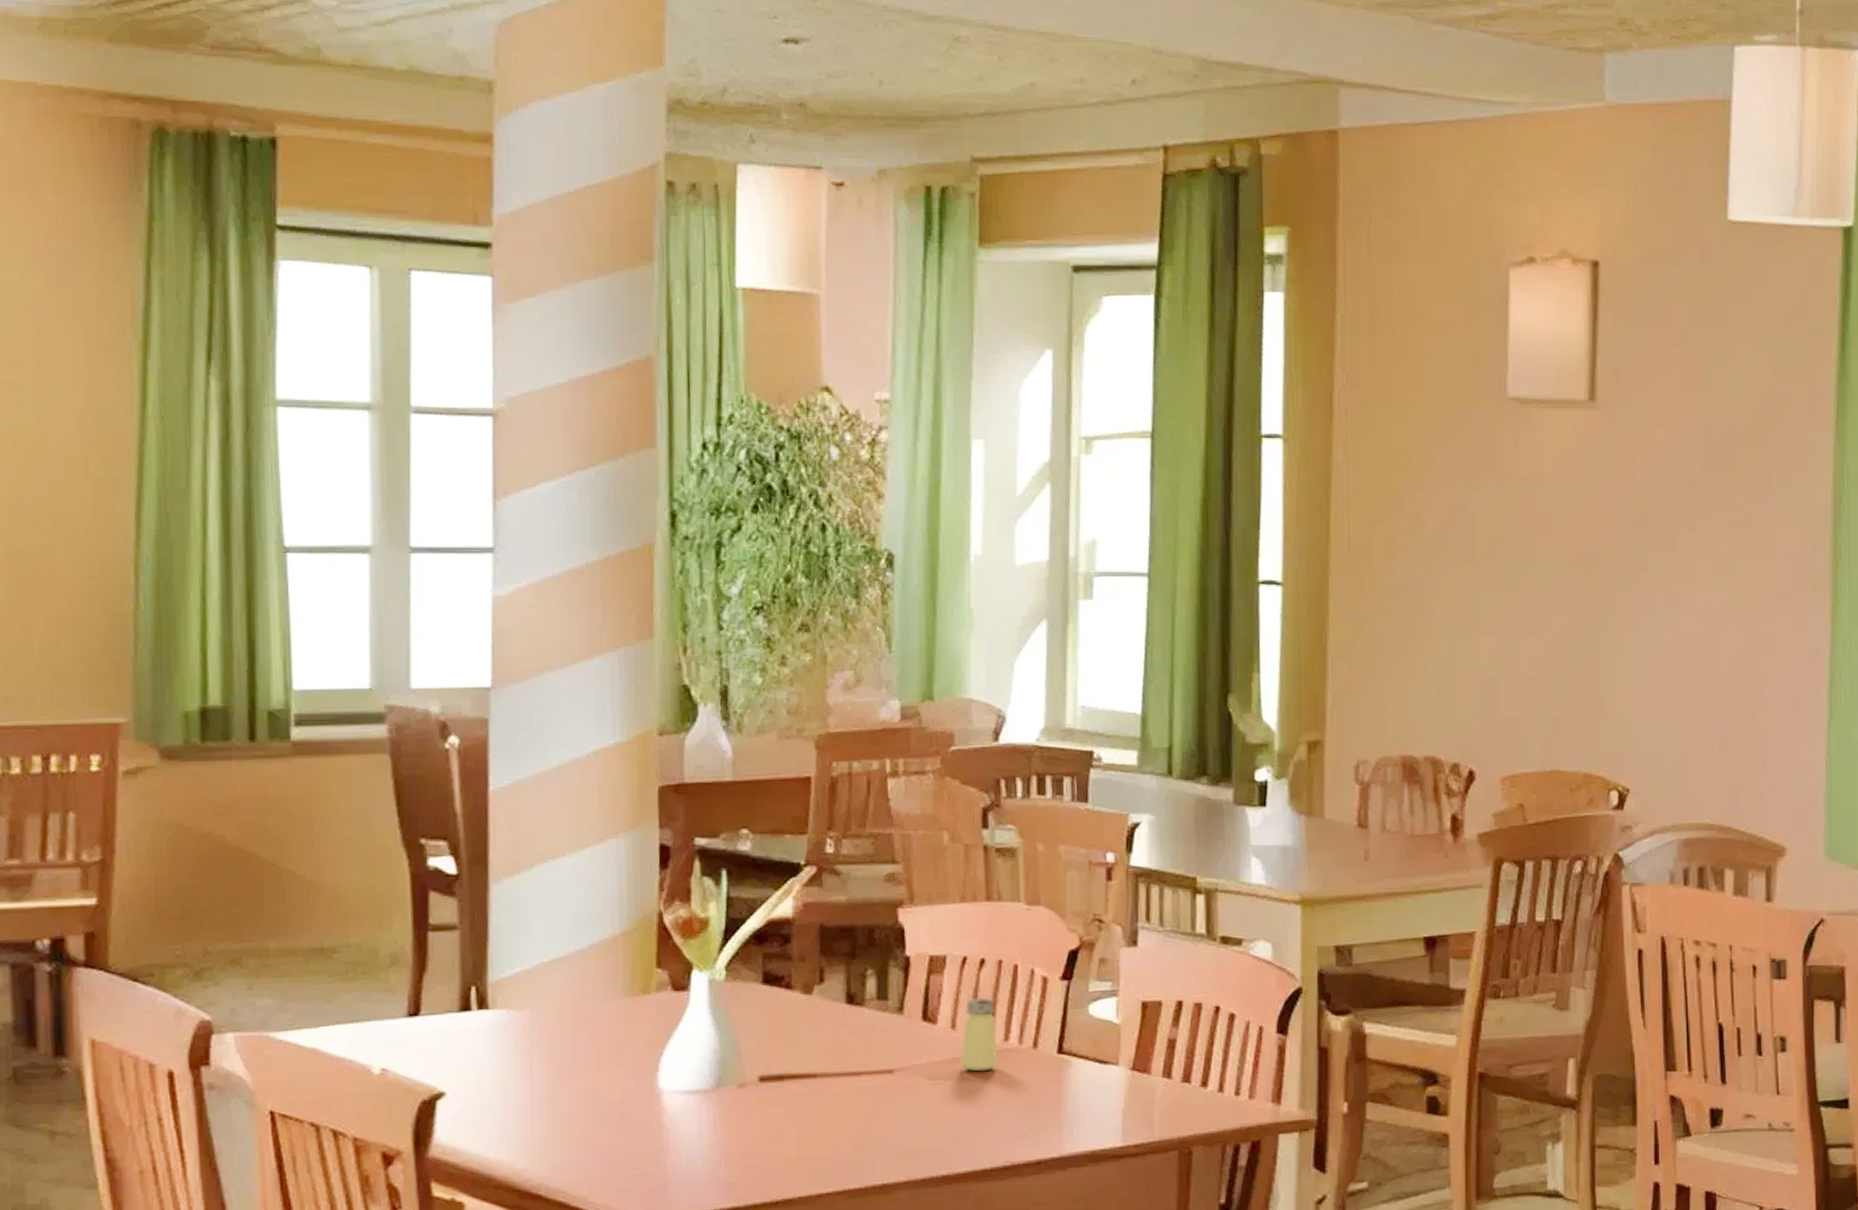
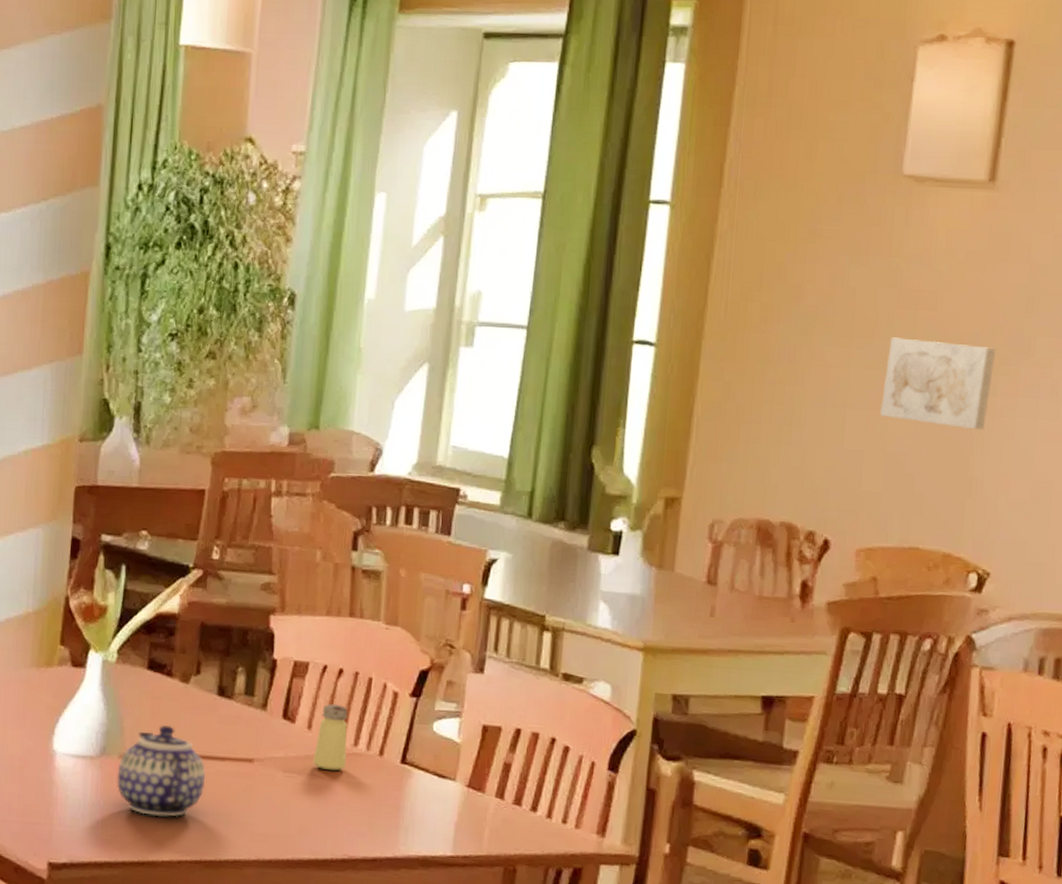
teapot: none [738,1043,840,1148] -> present [117,725,205,817]
wall art: none [1510,561,1613,648] -> present [880,337,996,430]

